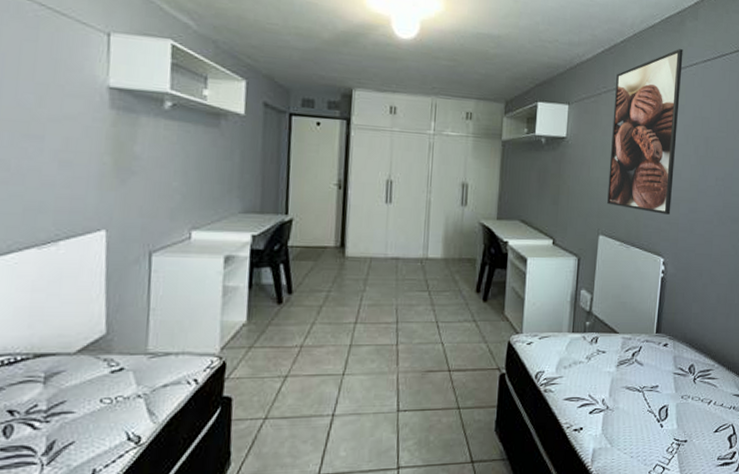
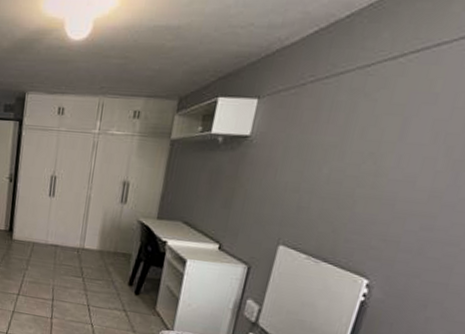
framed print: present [607,49,683,215] -> none [295,17,452,231]

